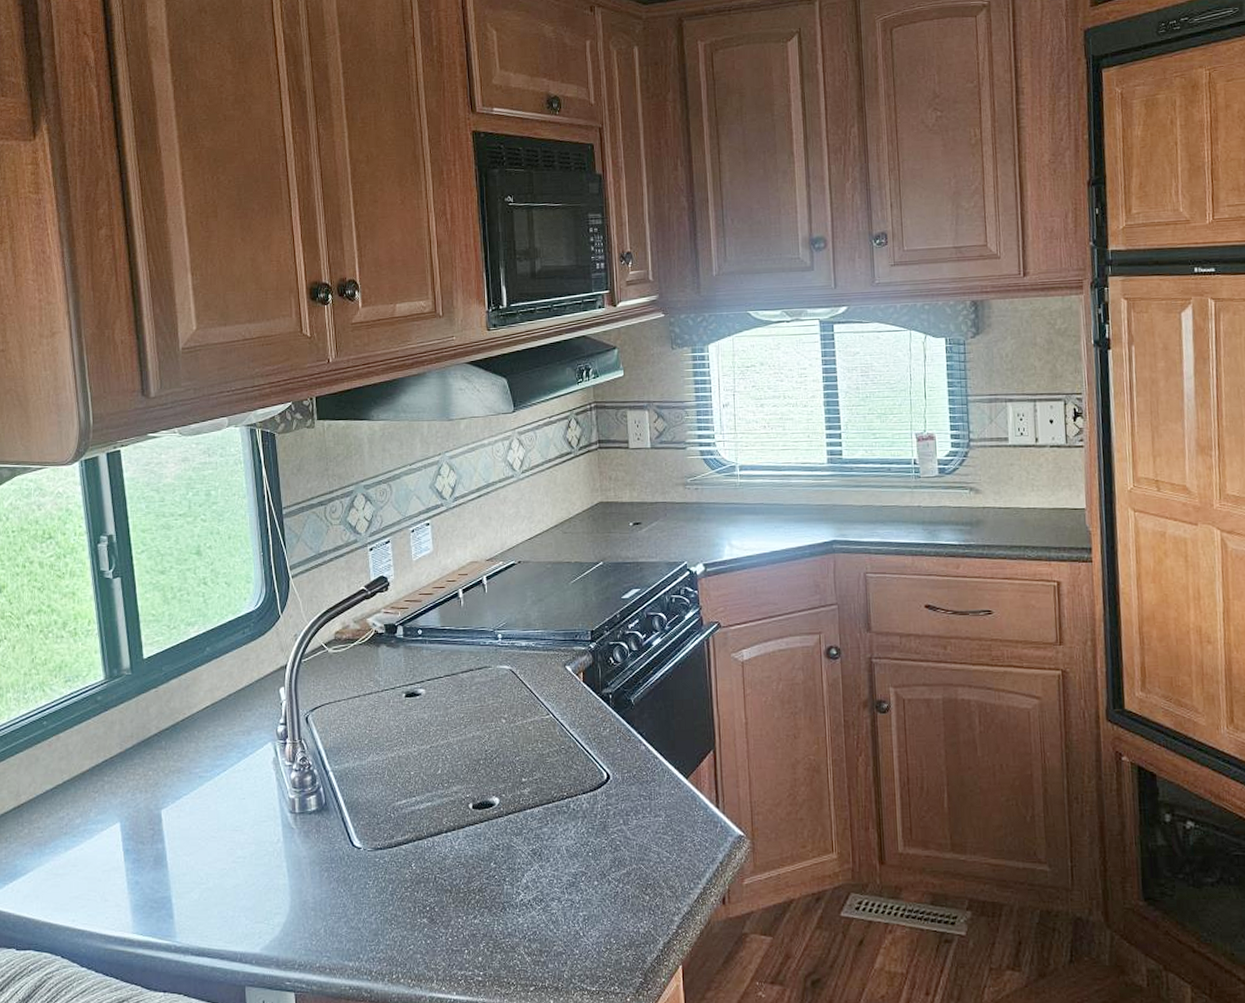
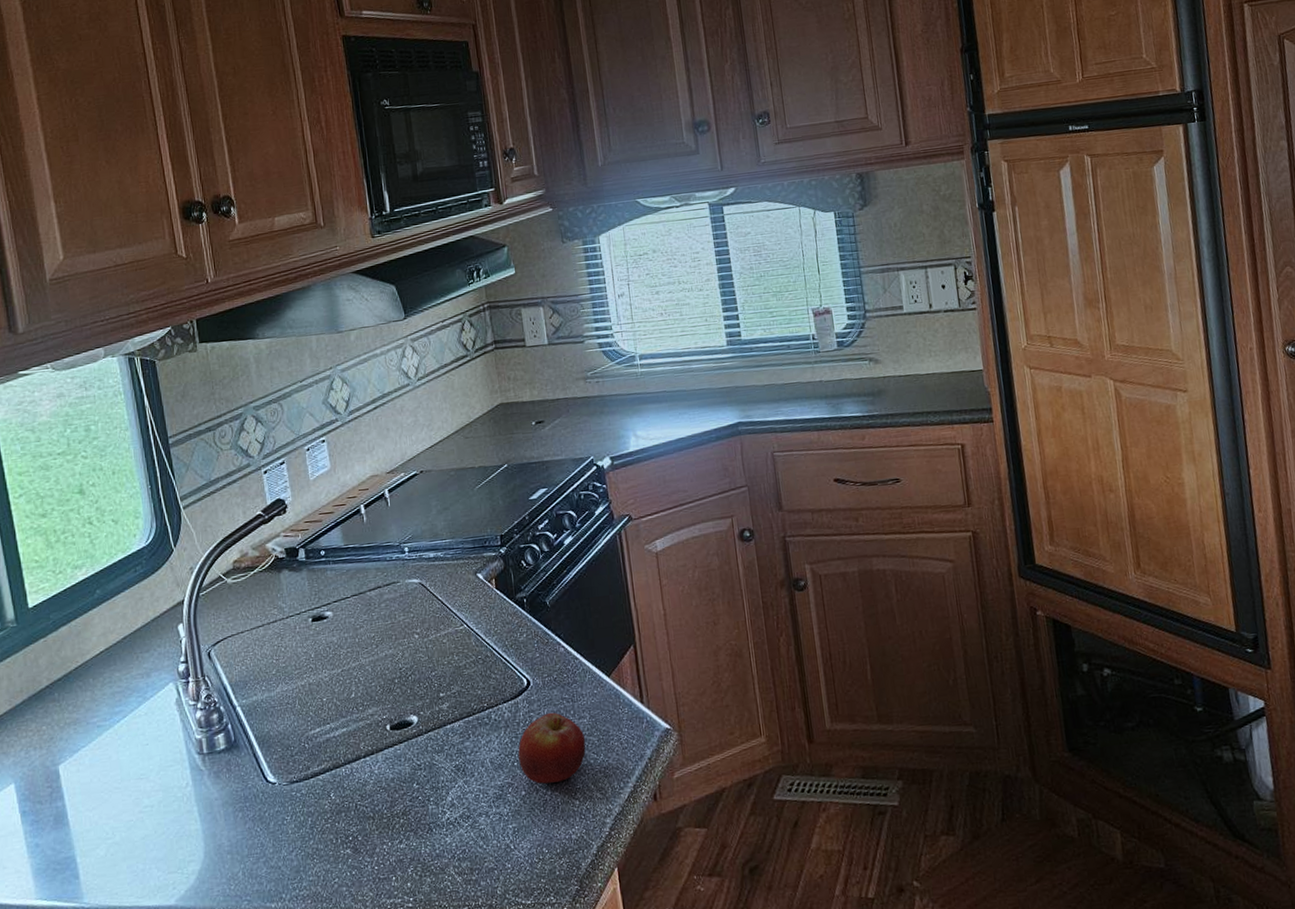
fruit: none [593,807,660,876] -> present [518,712,586,784]

